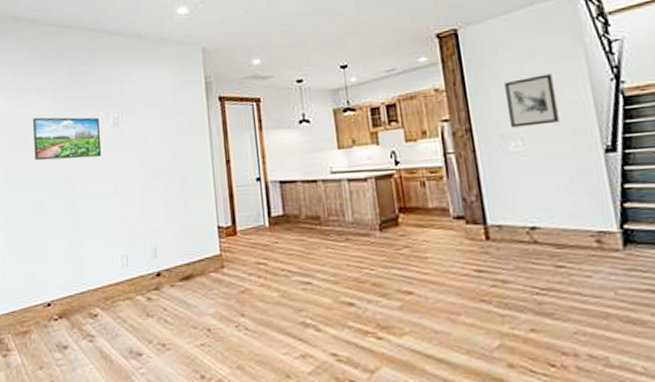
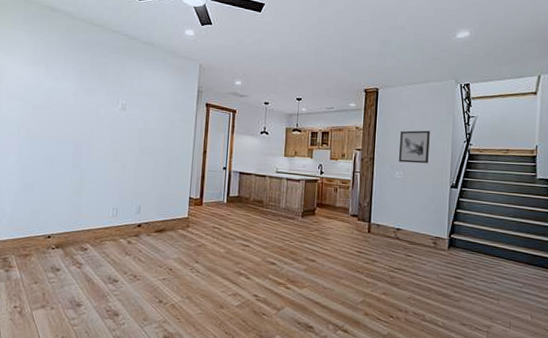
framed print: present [33,117,102,161] -> none [53,91,111,131]

